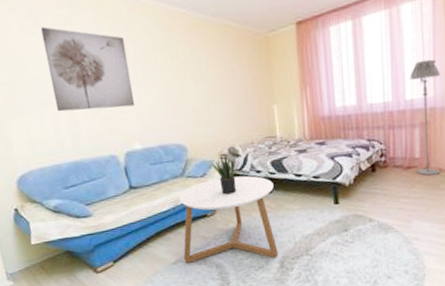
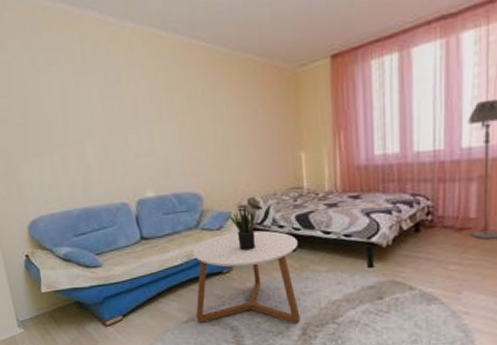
wall art: present [40,27,135,112] -> none [52,63,148,155]

